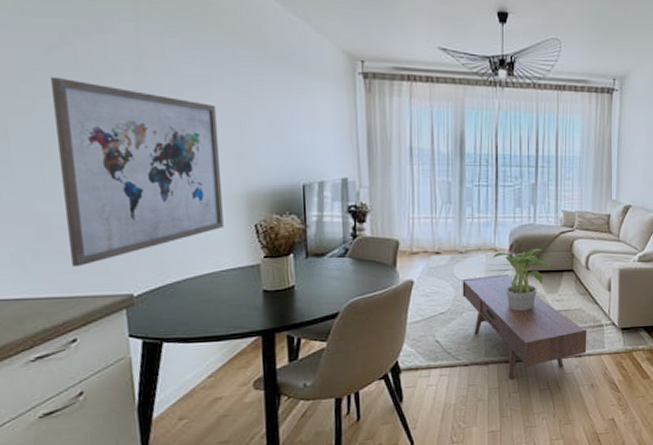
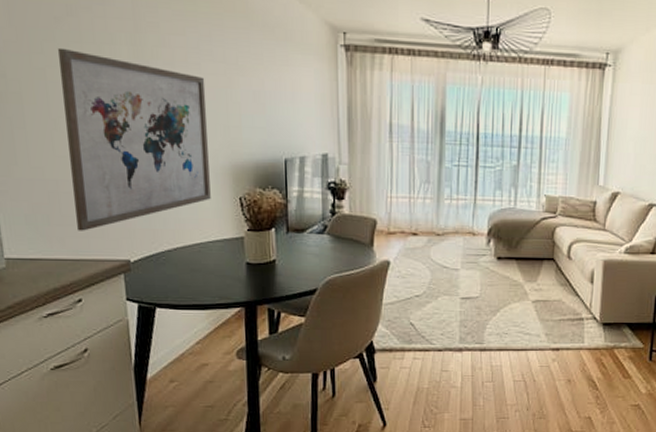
coffee table: present [462,274,587,379] -> none [438,259,566,368]
potted plant: present [493,248,553,311] -> none [471,233,532,298]

